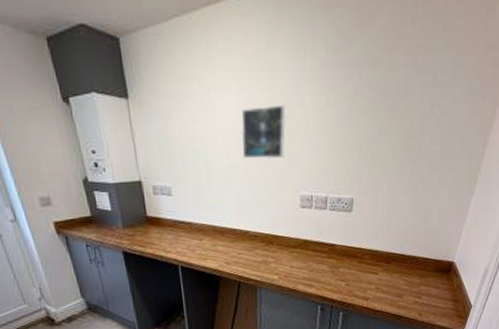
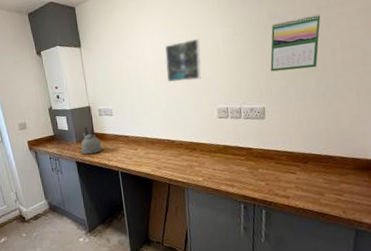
kettle: none [129,208,159,244] -> present [81,127,104,155]
calendar: none [364,92,425,157] -> present [270,14,321,72]

